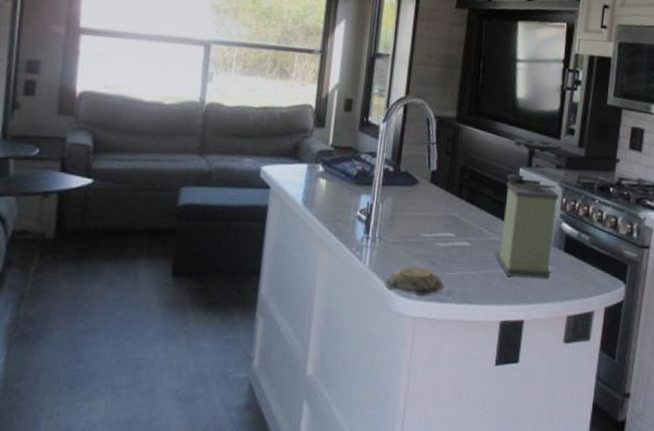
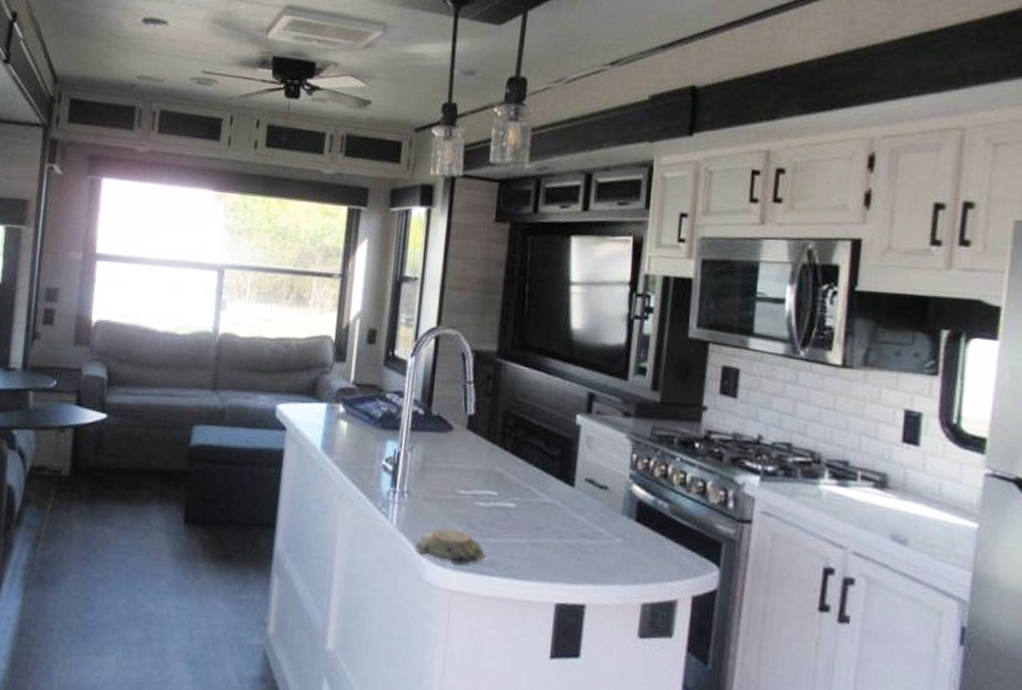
coffee grinder: present [494,138,562,279] -> none [547,378,630,554]

